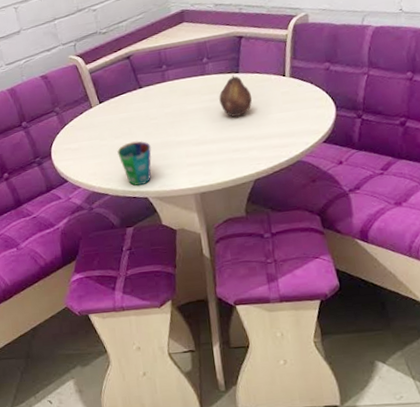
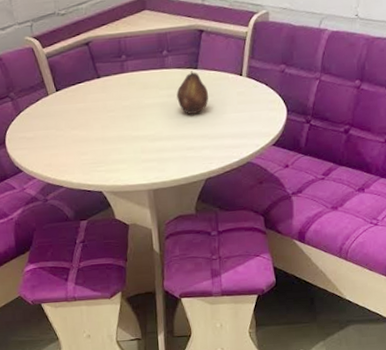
cup: present [117,140,152,186] -> none [73,133,108,180]

